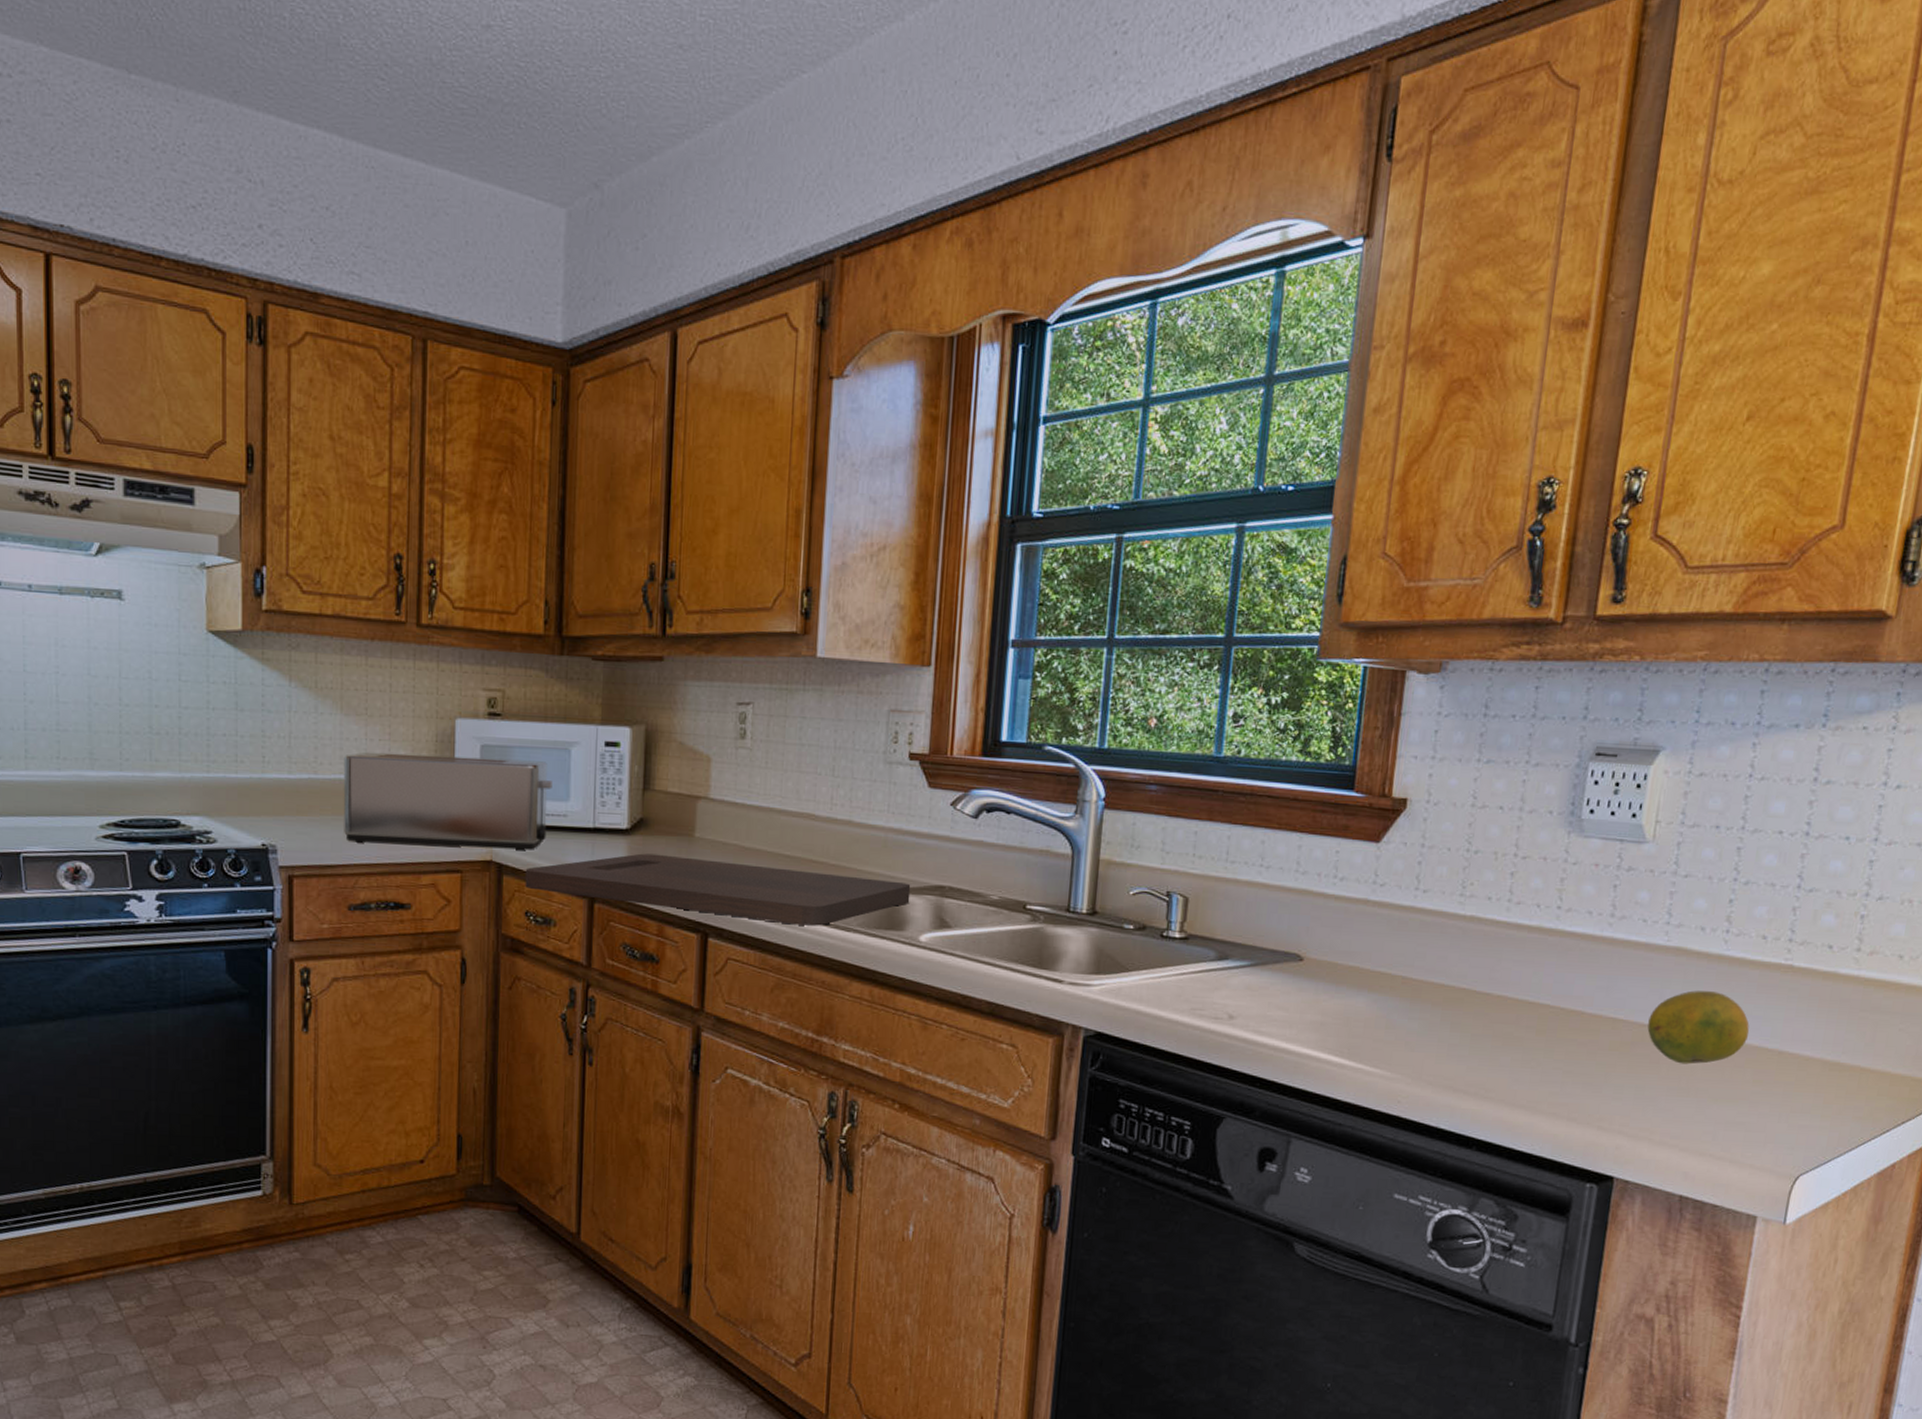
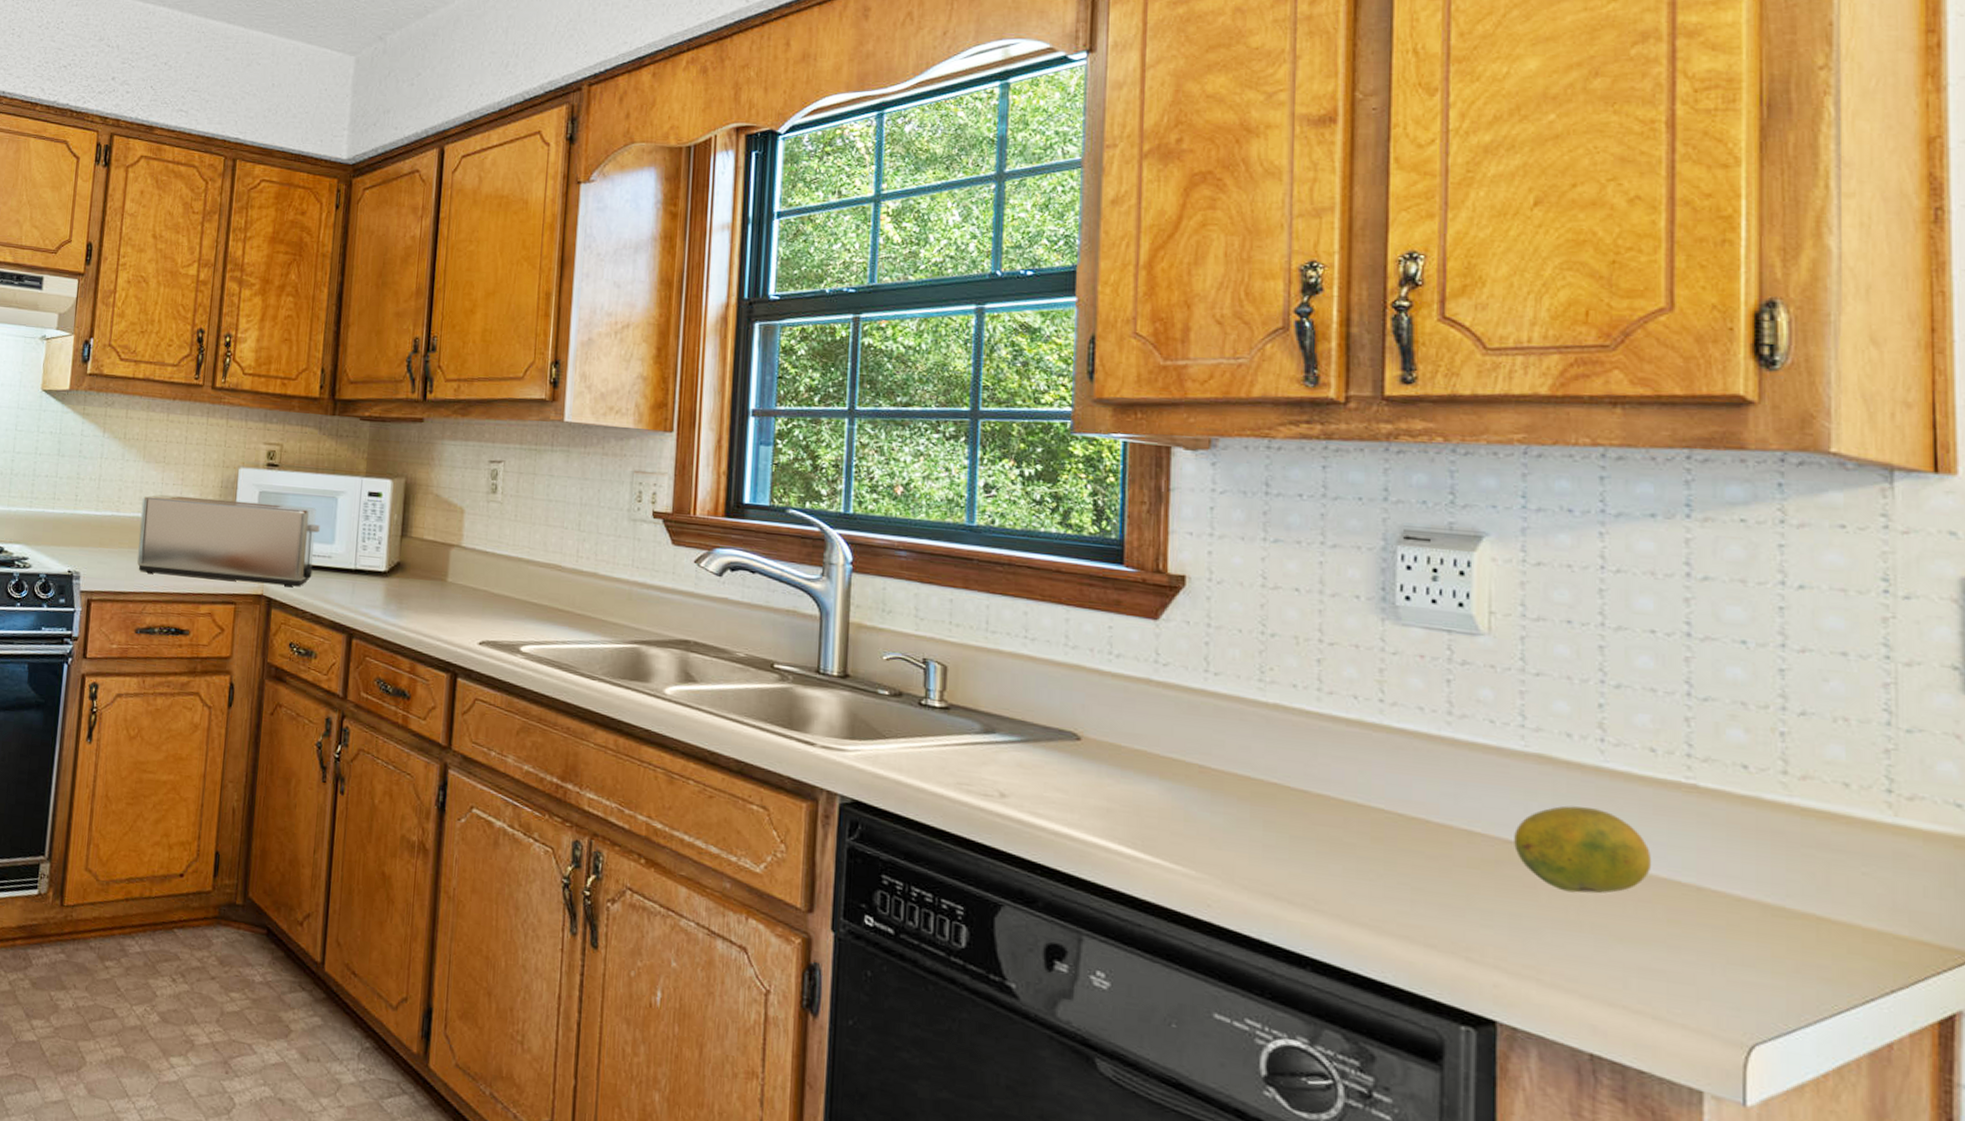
cutting board: present [525,853,911,926] -> none [290,594,656,673]

